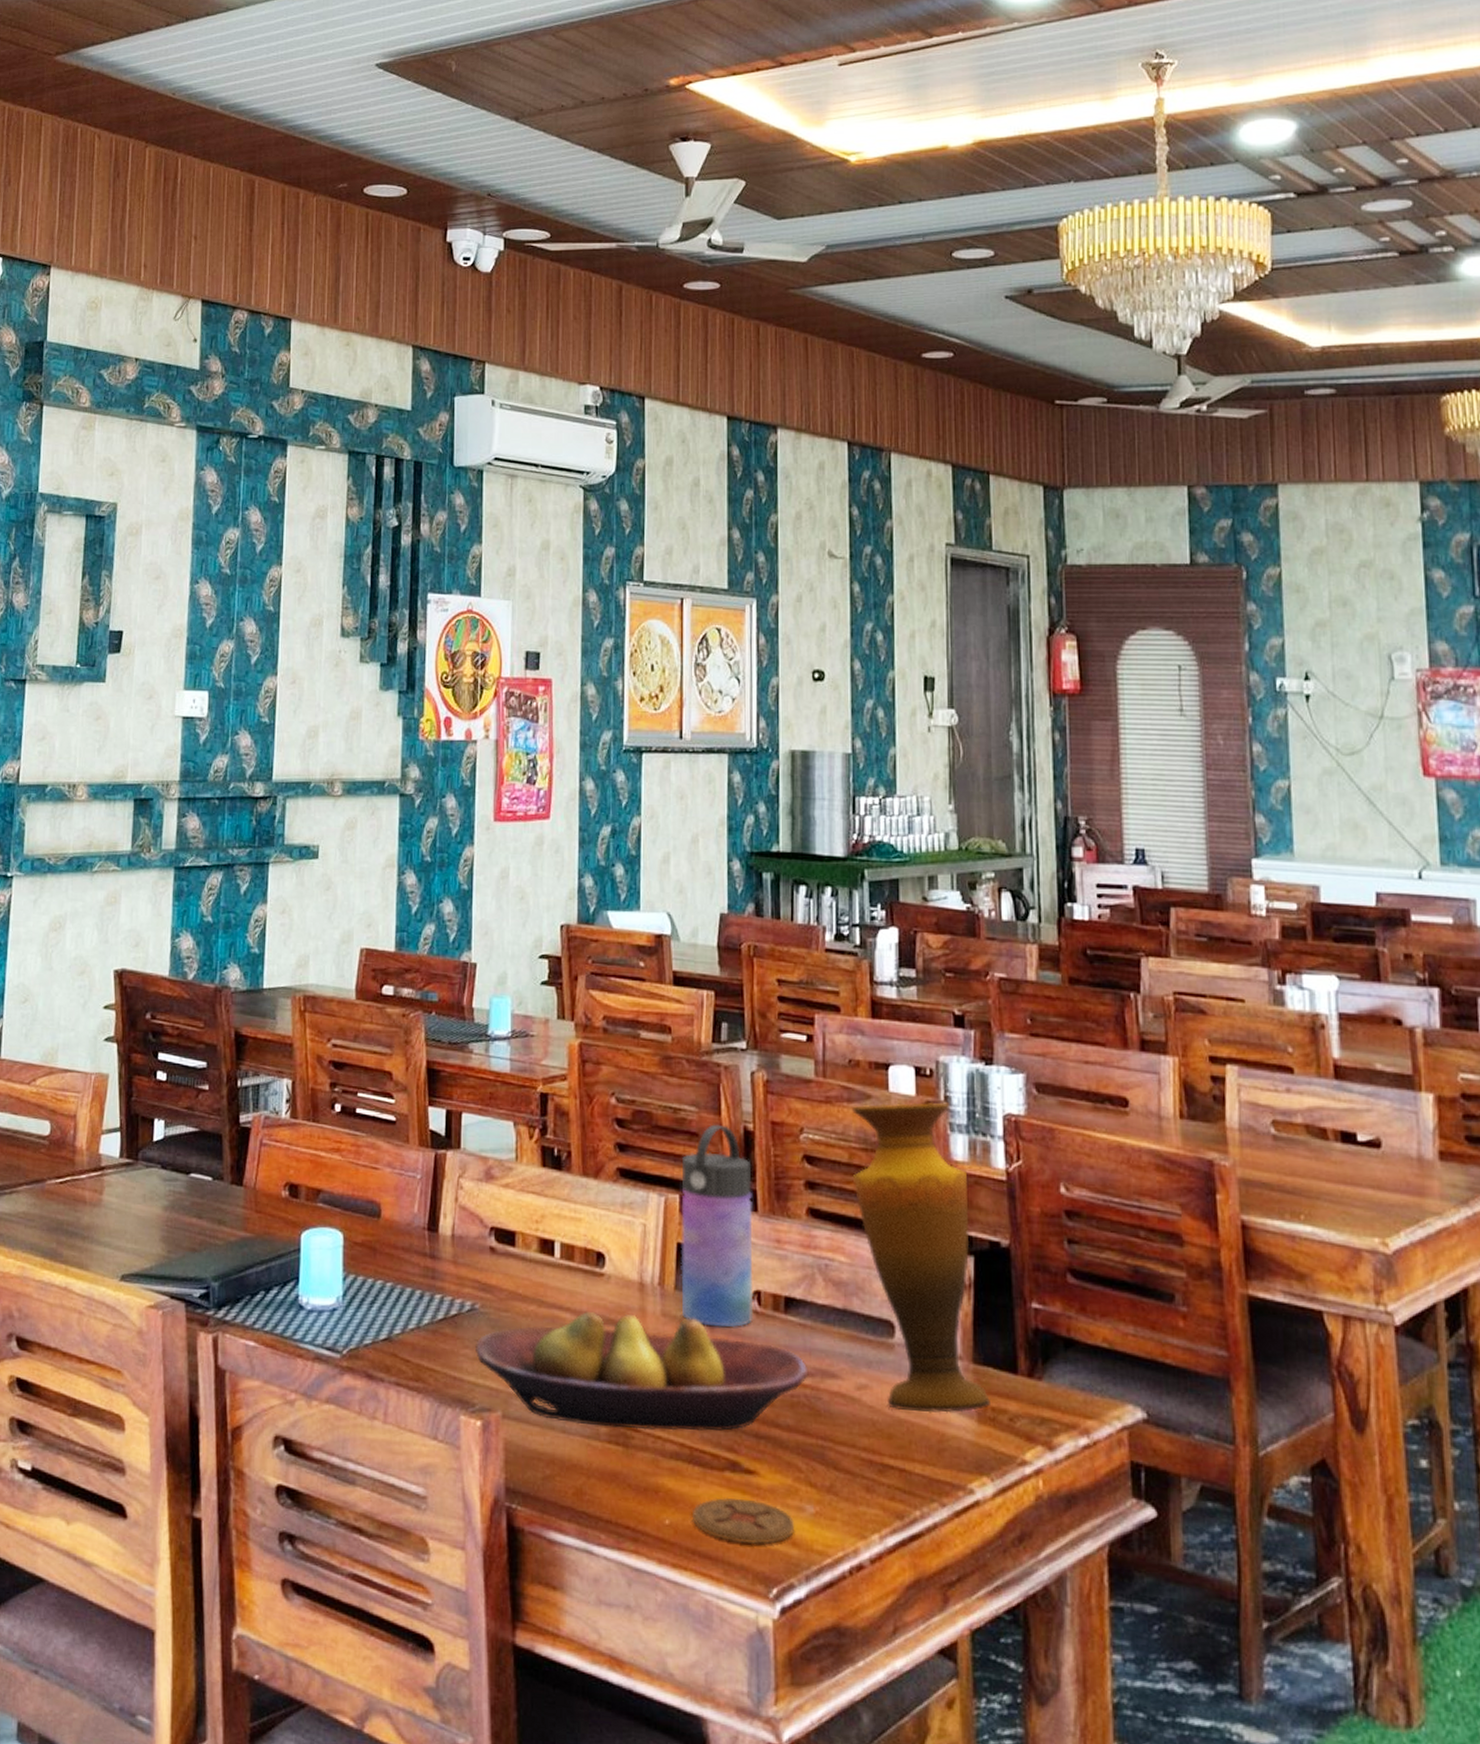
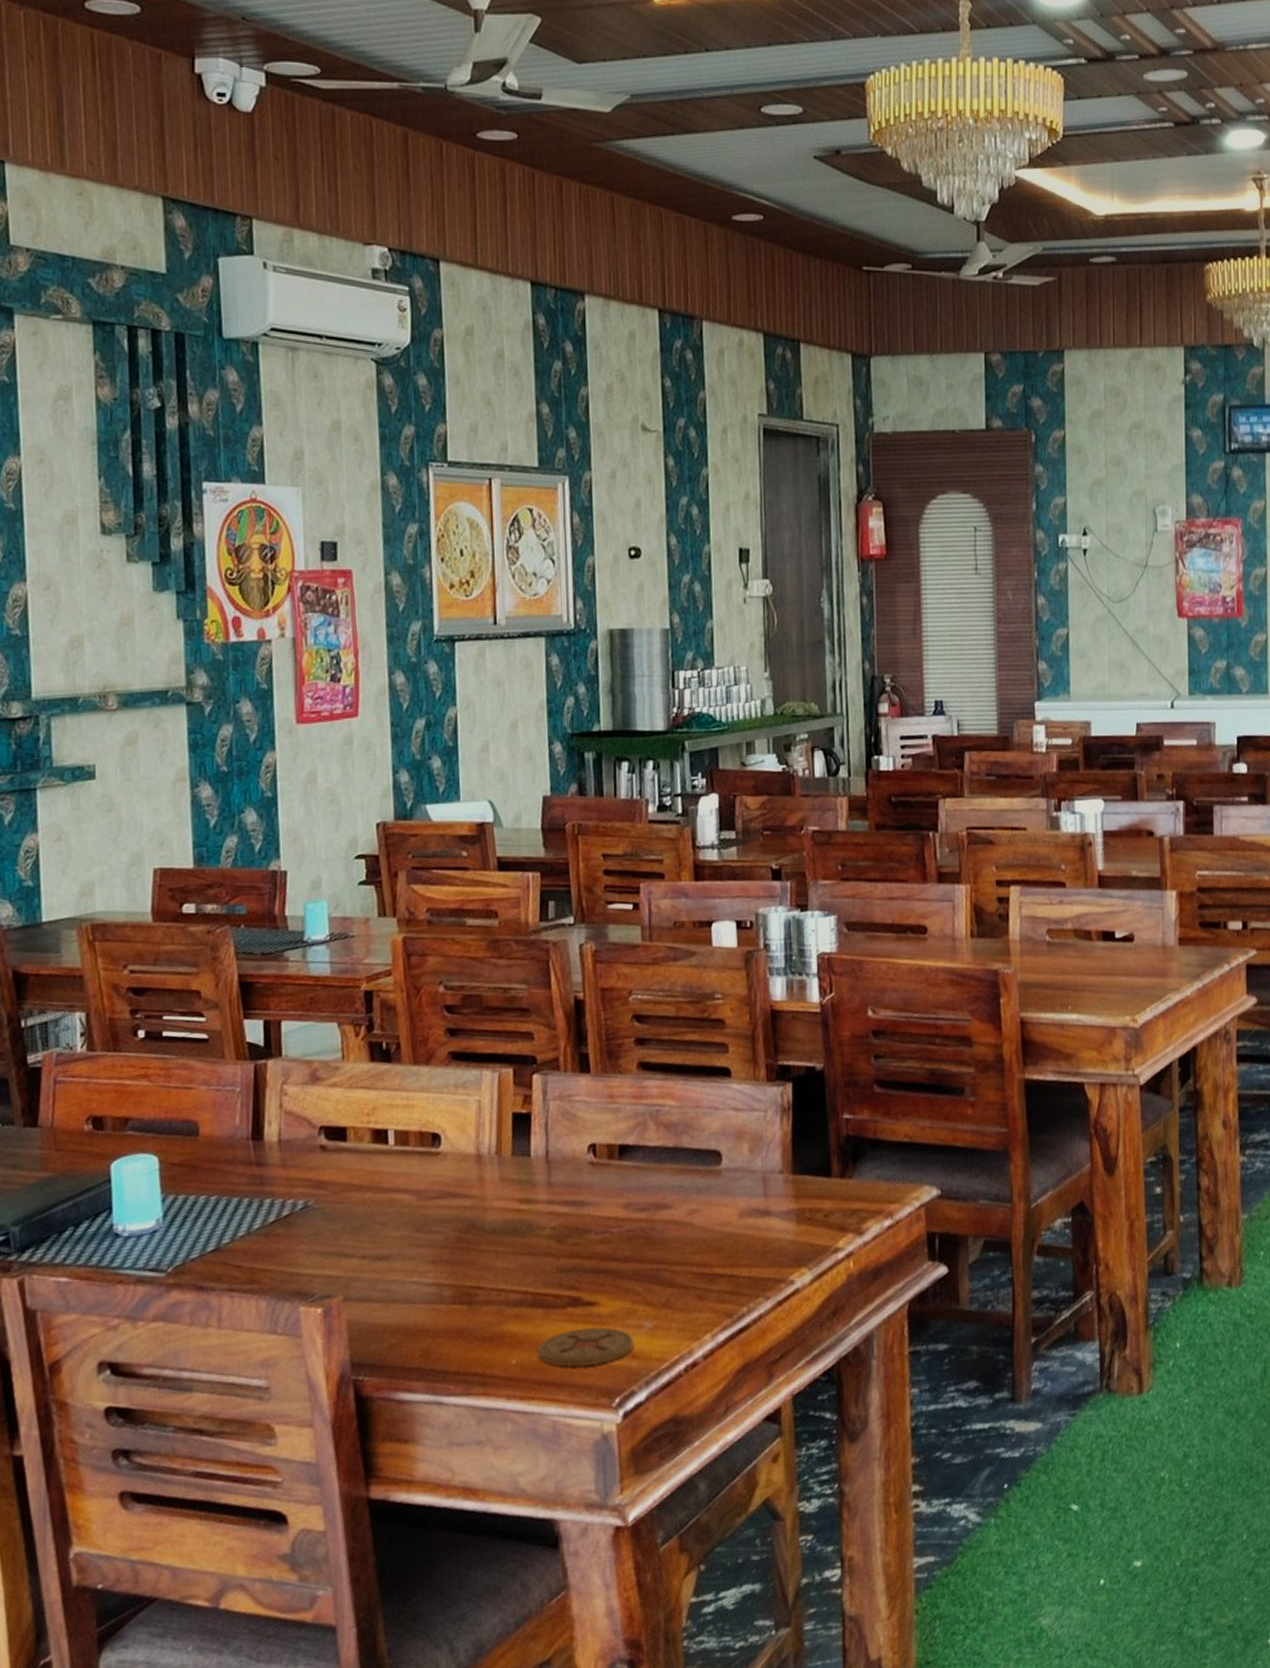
fruit bowl: present [476,1312,809,1431] -> none [311,1178,643,1293]
water bottle: present [681,1124,754,1327] -> none [514,997,589,1184]
vase: present [852,1102,992,1413] -> none [678,950,809,1226]

